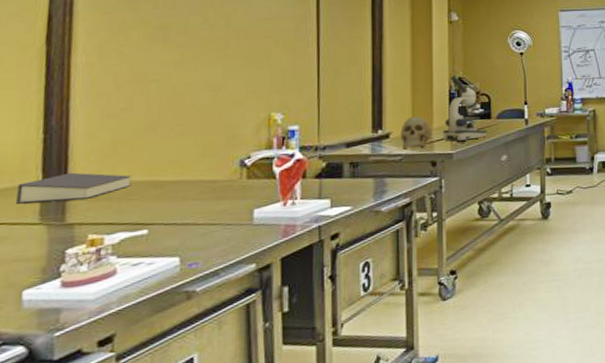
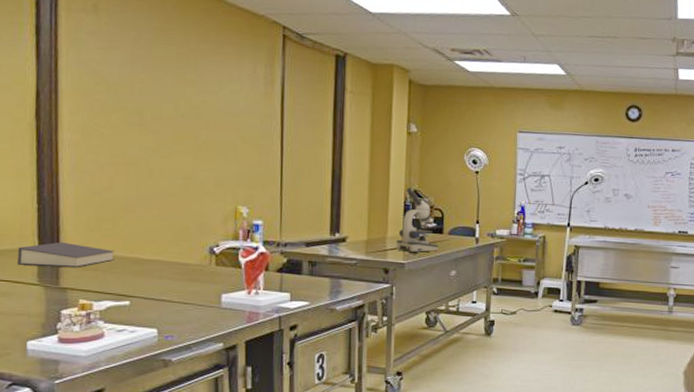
skull: present [400,117,431,148] -> none [356,224,386,255]

